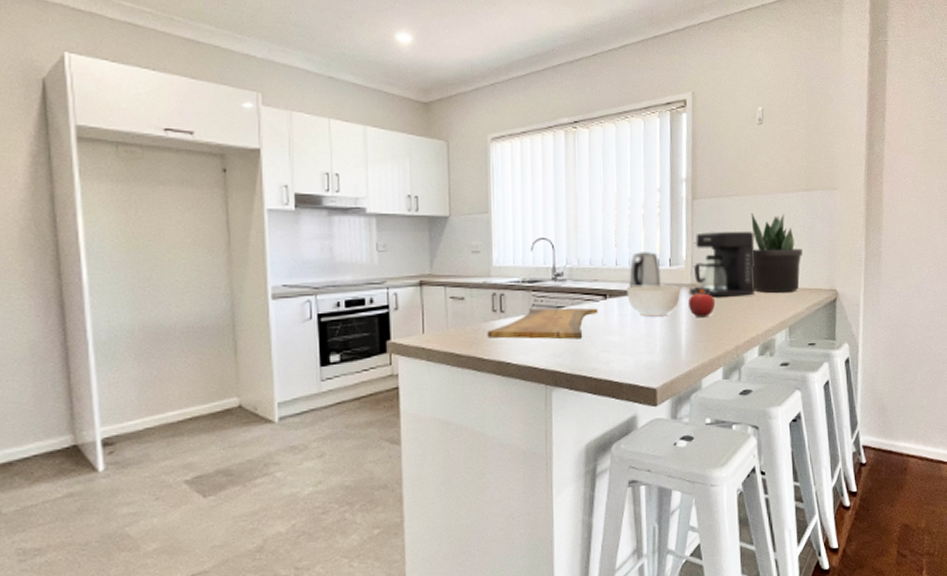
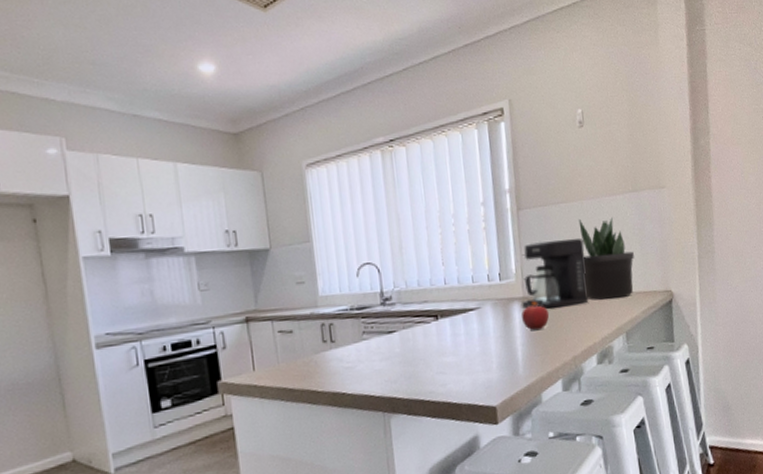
cutting board: present [487,307,598,339] -> none [318,330,431,370]
bowl: present [626,285,681,317] -> none [457,300,514,335]
kettle: present [629,252,662,288] -> none [459,267,493,306]

